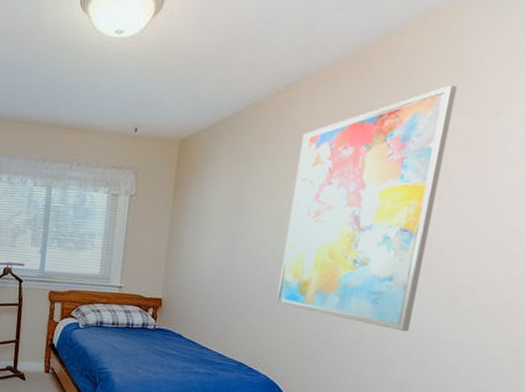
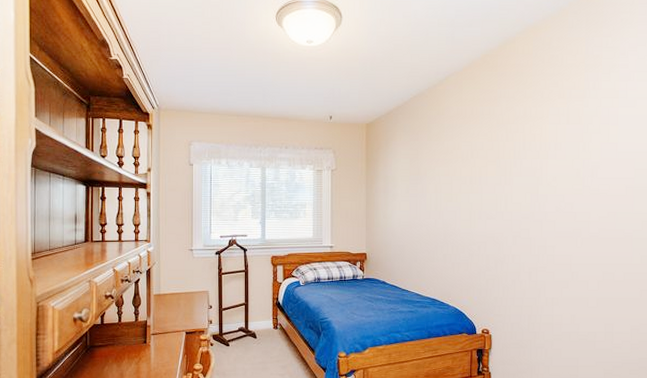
wall art: present [277,85,458,332] -> none [455,78,555,260]

